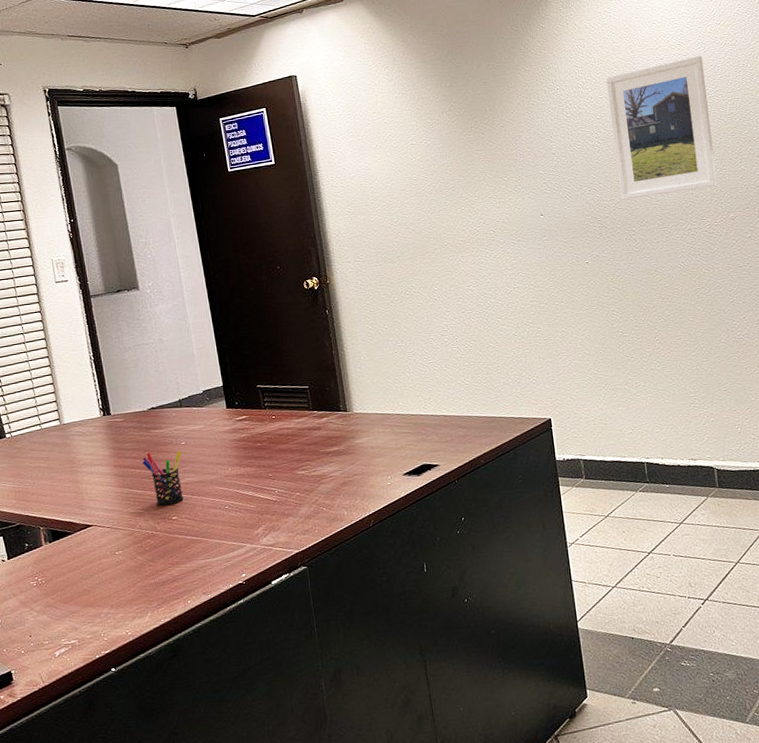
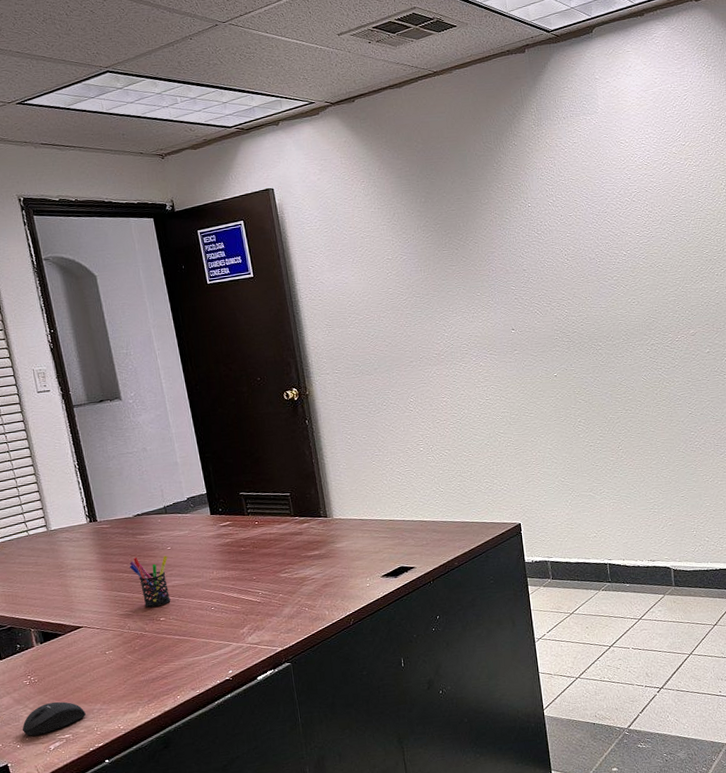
mouse: none [28,604,93,641] -> present [22,701,86,736]
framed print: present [606,55,717,200] -> none [576,176,679,316]

